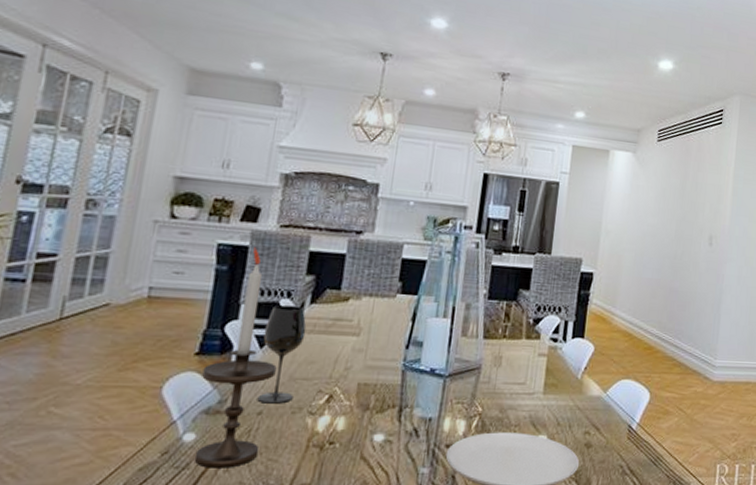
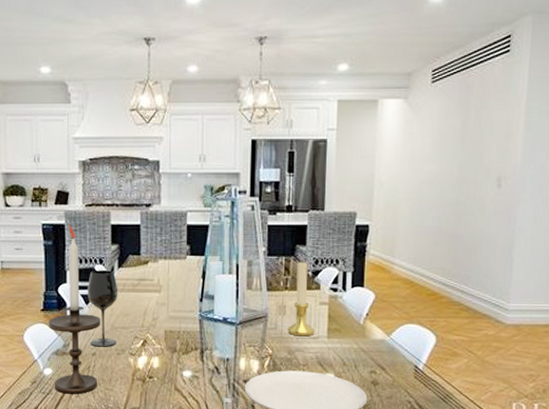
candle holder: none [501,305,531,392] -> present [288,260,315,337]

